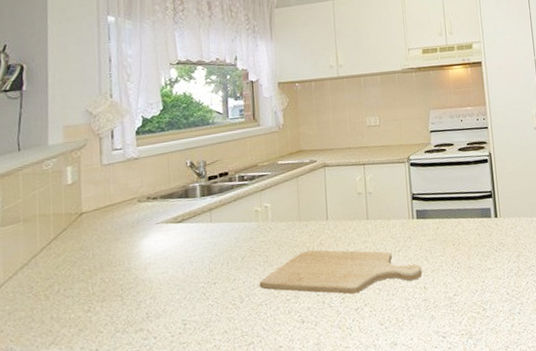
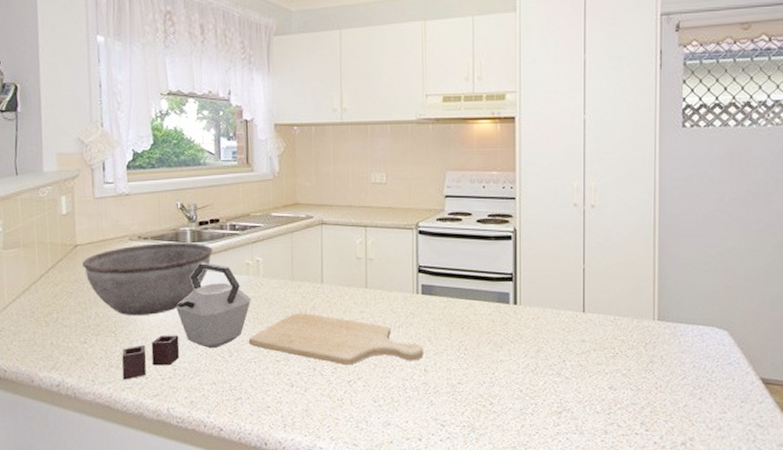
bowl: none [88,197,222,277] -> present [82,242,213,316]
kettle: none [128,214,261,344] -> present [122,262,251,380]

